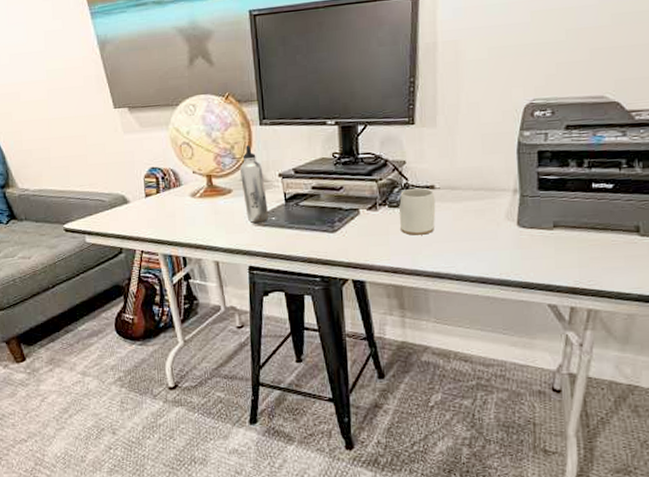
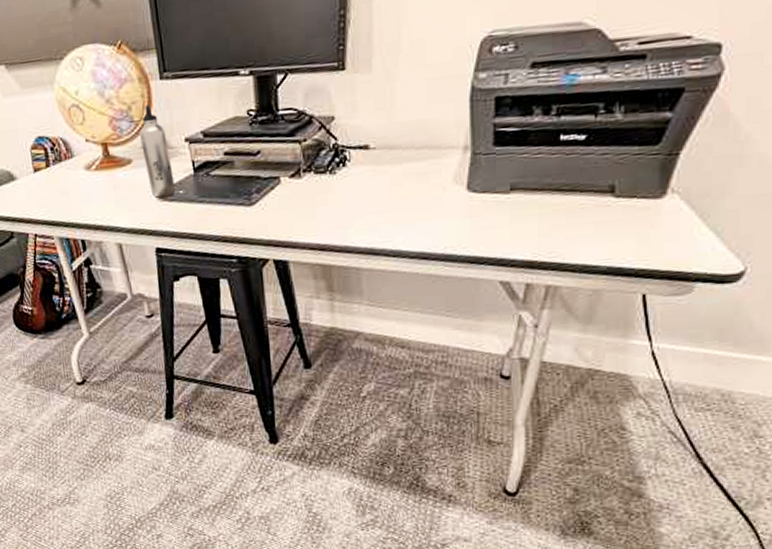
mug: present [399,187,436,235] -> none [327,148,370,206]

